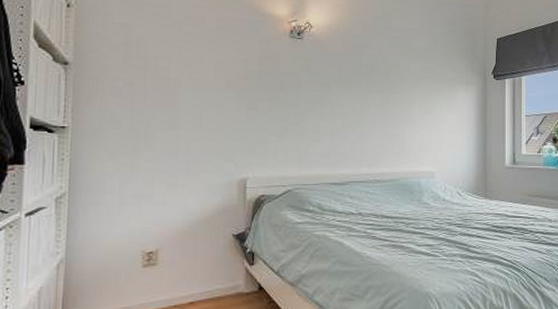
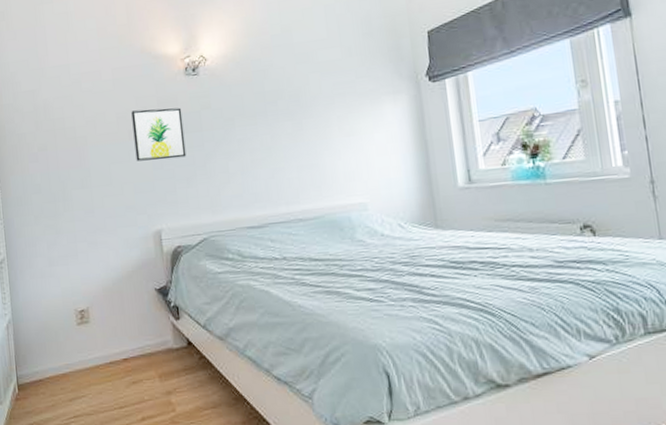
wall art: none [230,61,282,113] -> present [131,107,187,162]

